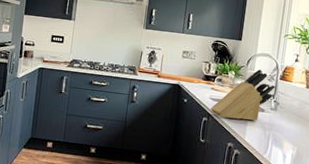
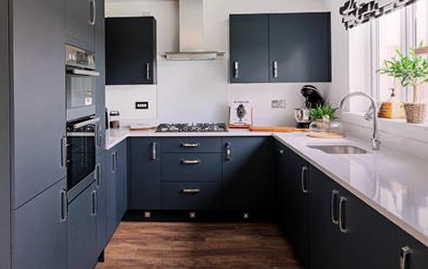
knife block: present [210,69,275,121] -> none [308,110,374,165]

